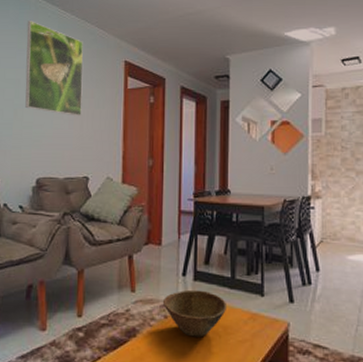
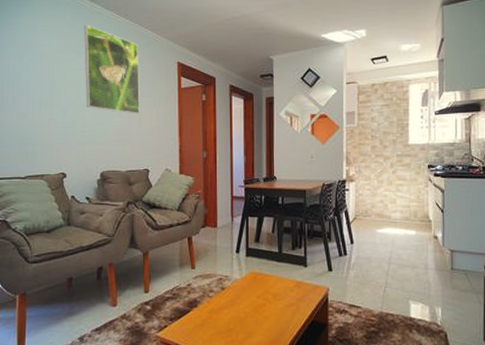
bowl: present [162,289,228,337] -> none [219,264,276,304]

